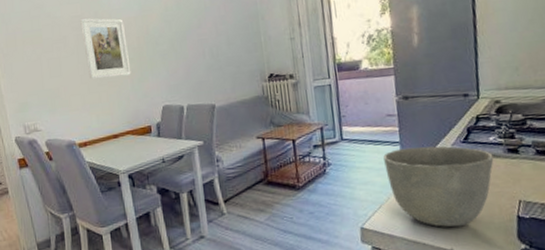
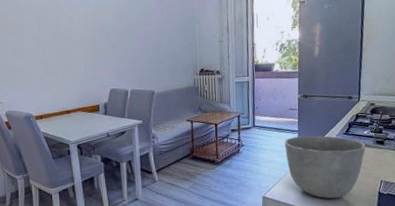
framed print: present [80,18,132,79] -> none [42,8,85,62]

